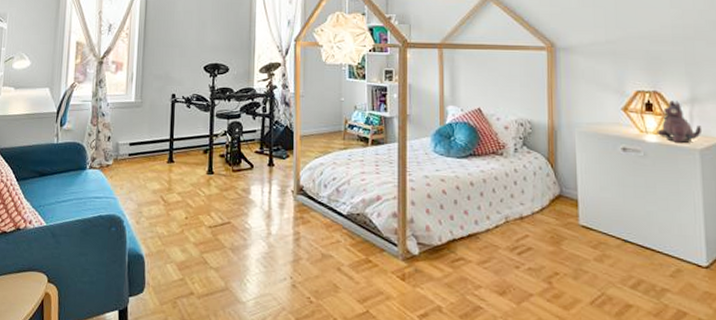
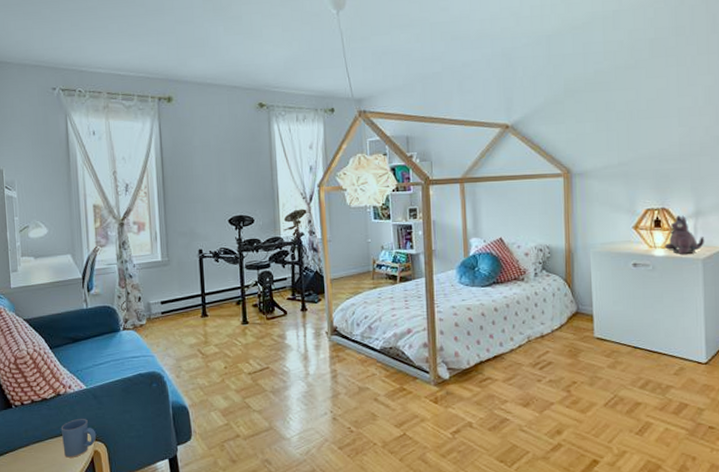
mug: none [15,257,50,298] -> present [61,419,97,458]

